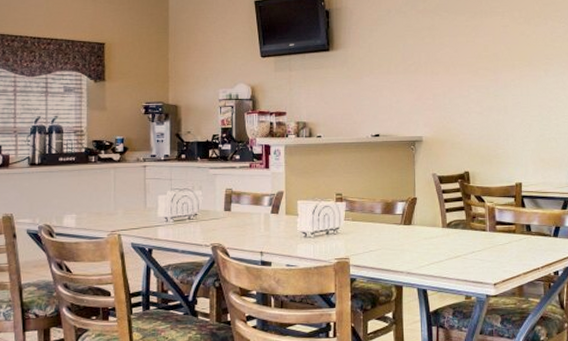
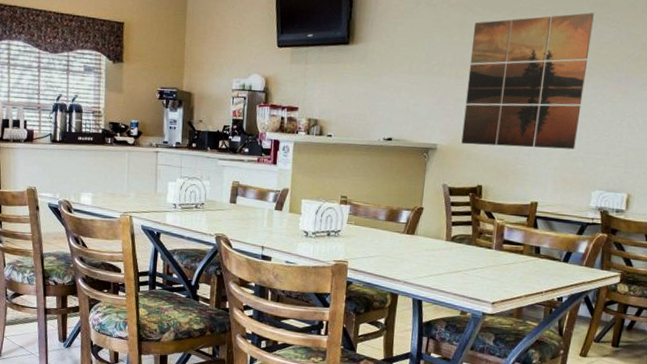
wall art: none [442,12,547,135] -> present [461,13,594,150]

